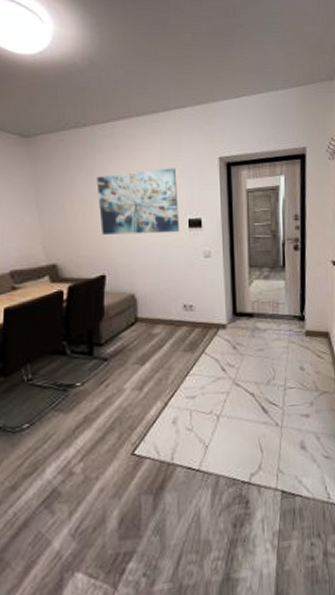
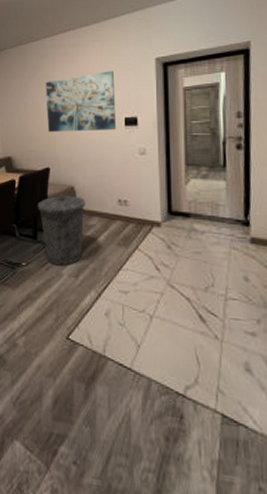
trash can: none [92,303,149,381] -> present [37,194,86,266]

